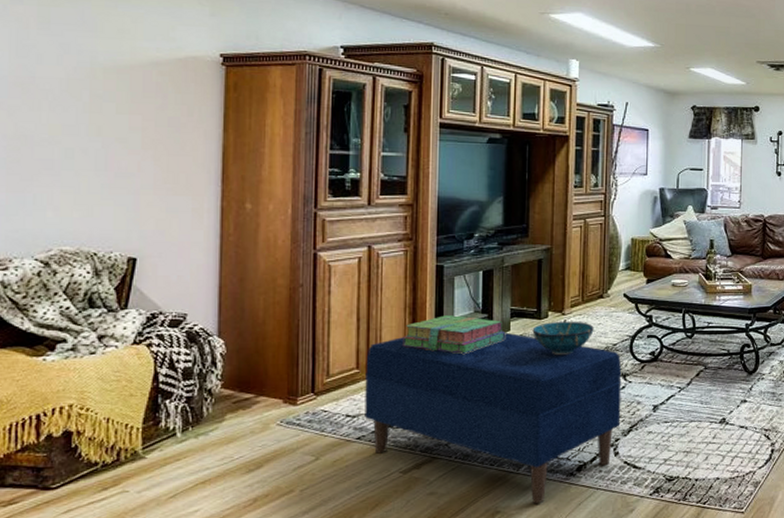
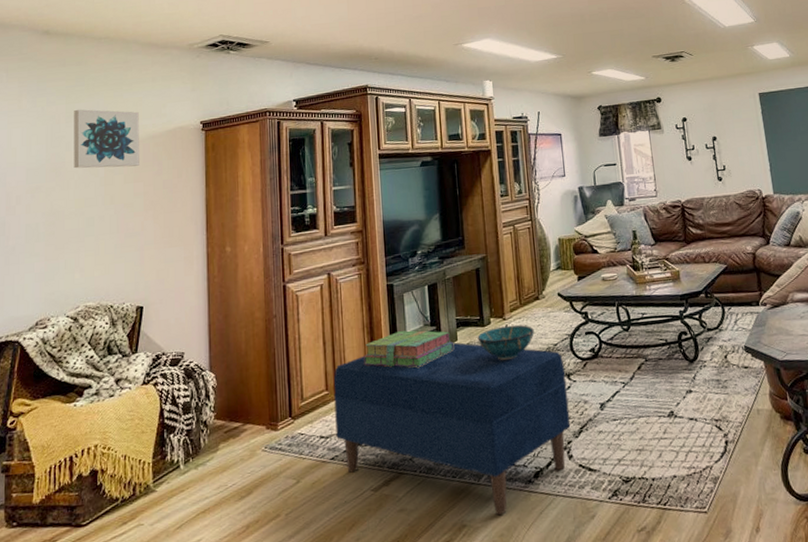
wall art: none [47,14,139,95] -> present [74,109,139,169]

